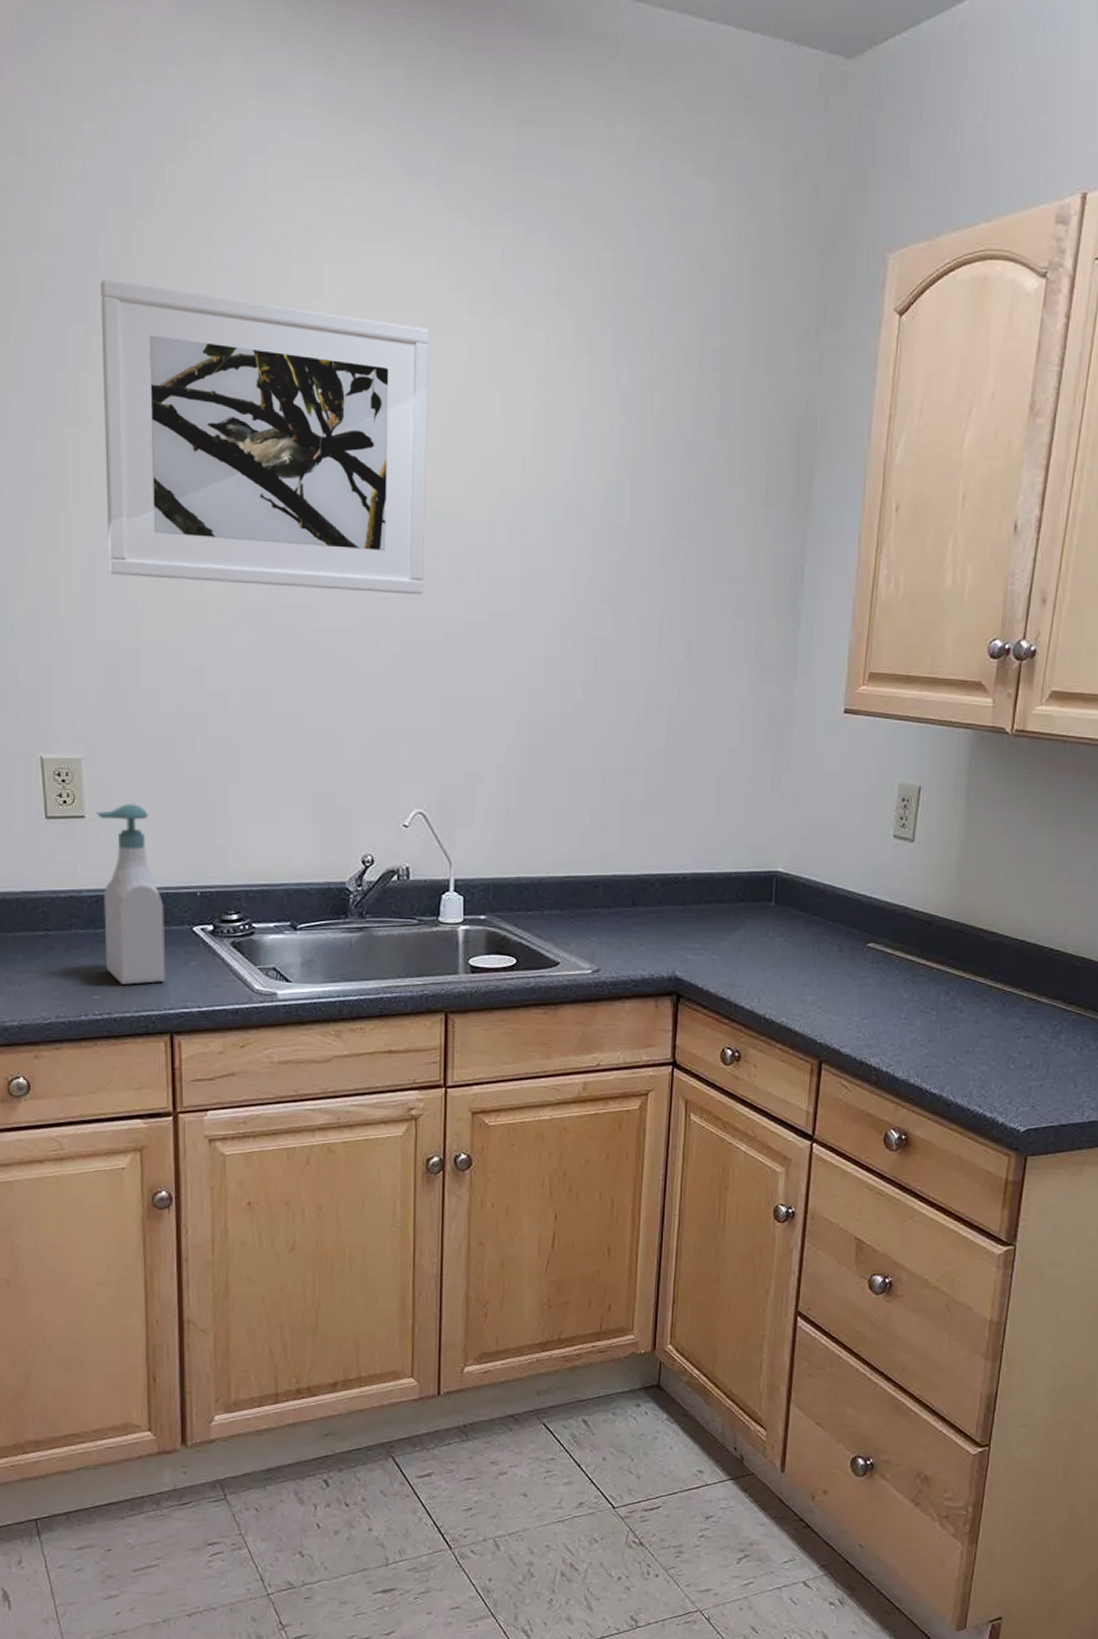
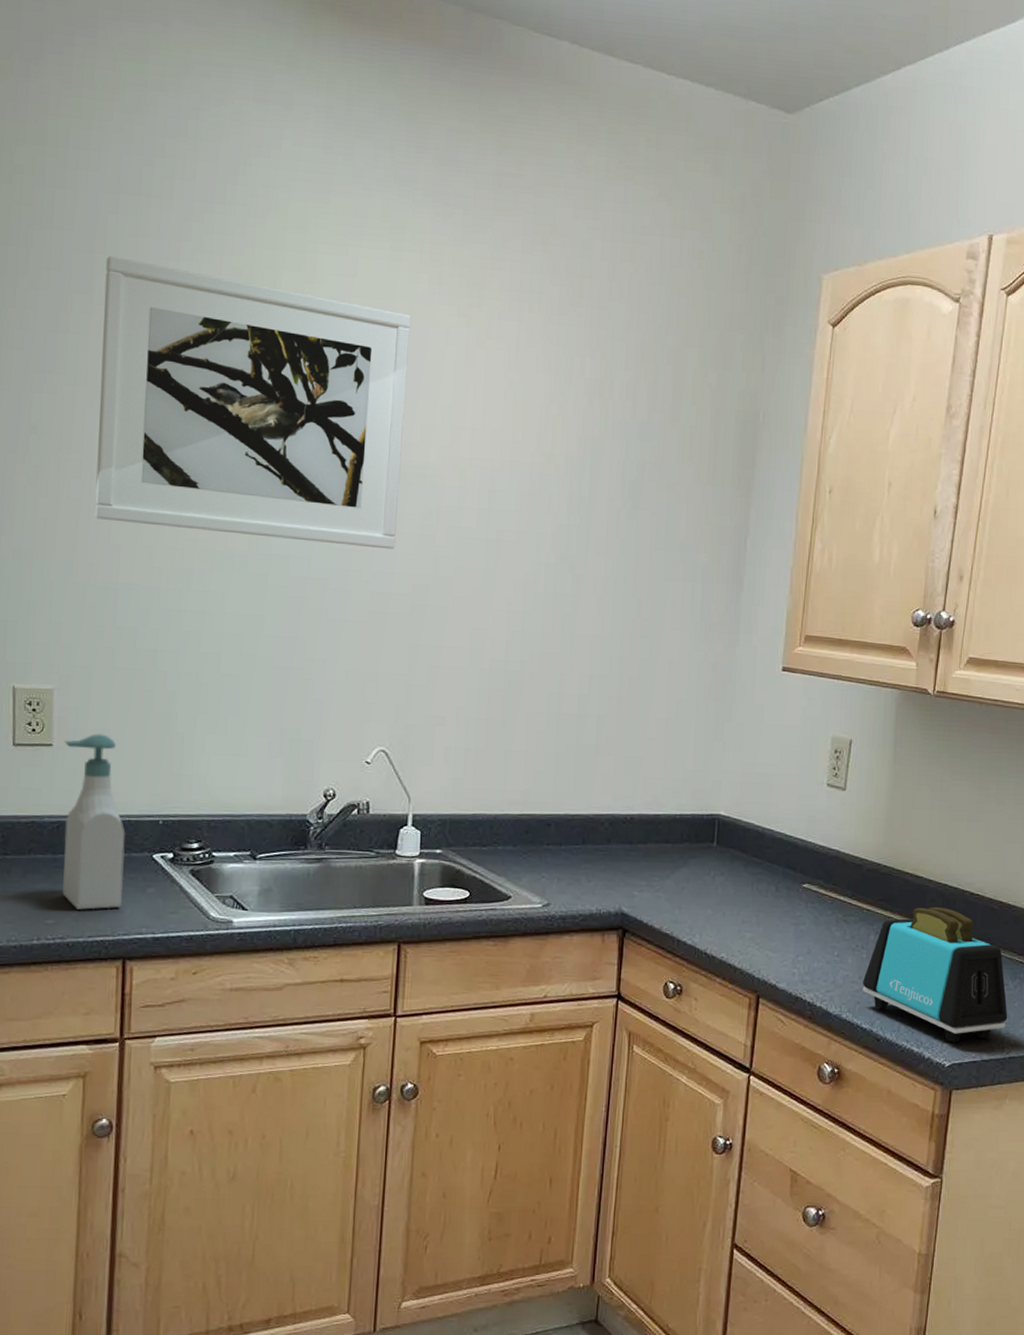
toaster: none [932,965,1089,1107] -> present [863,907,1008,1043]

